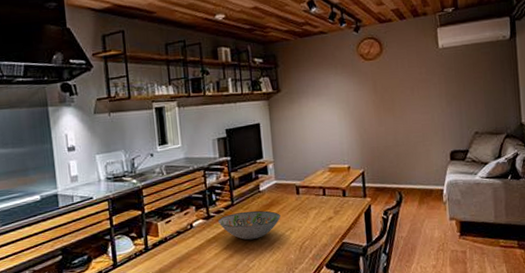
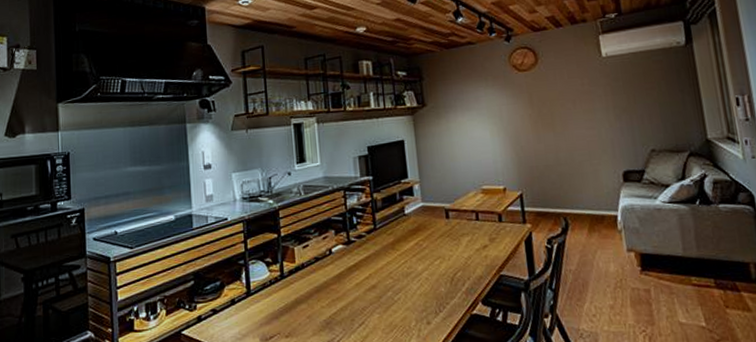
decorative bowl: present [218,210,281,240] -> none [359,236,429,270]

